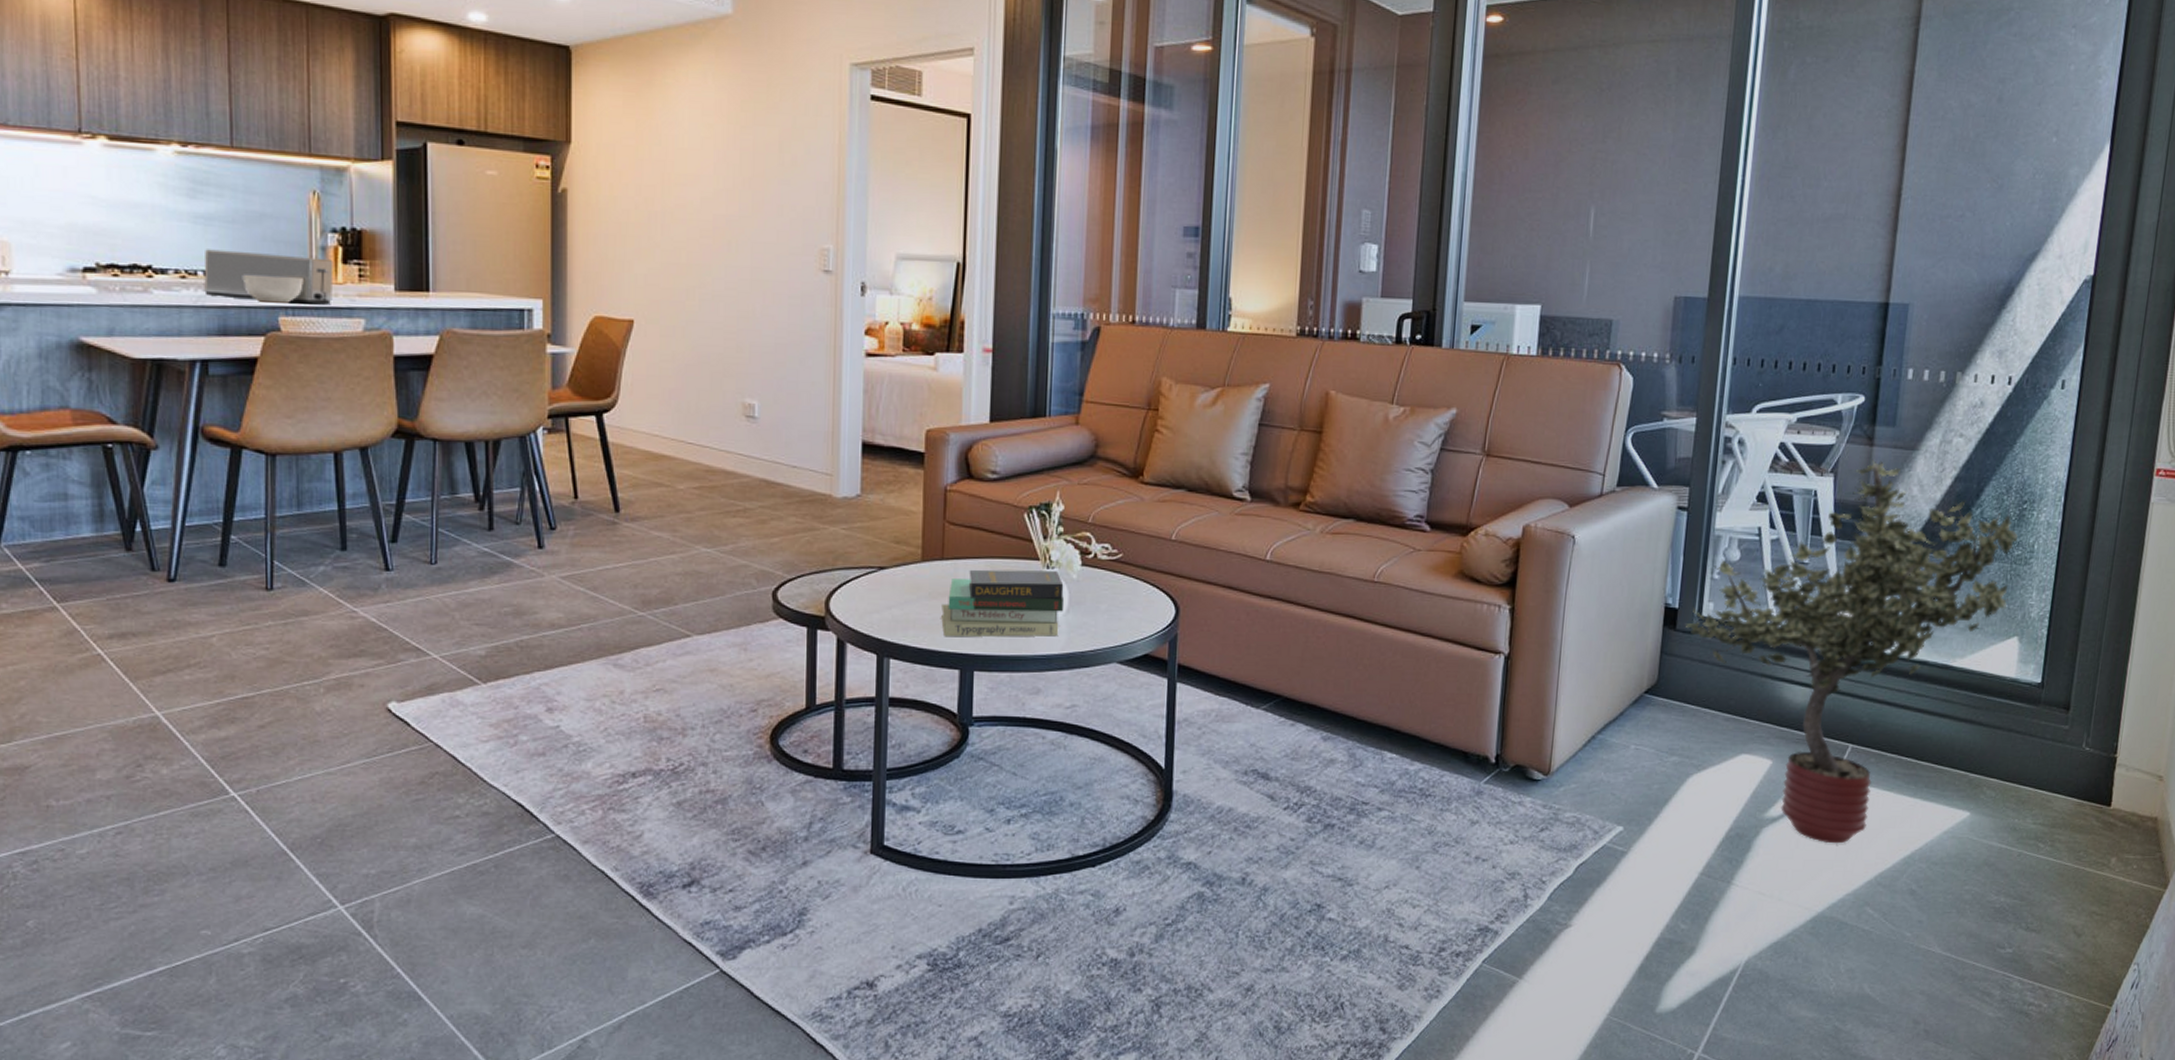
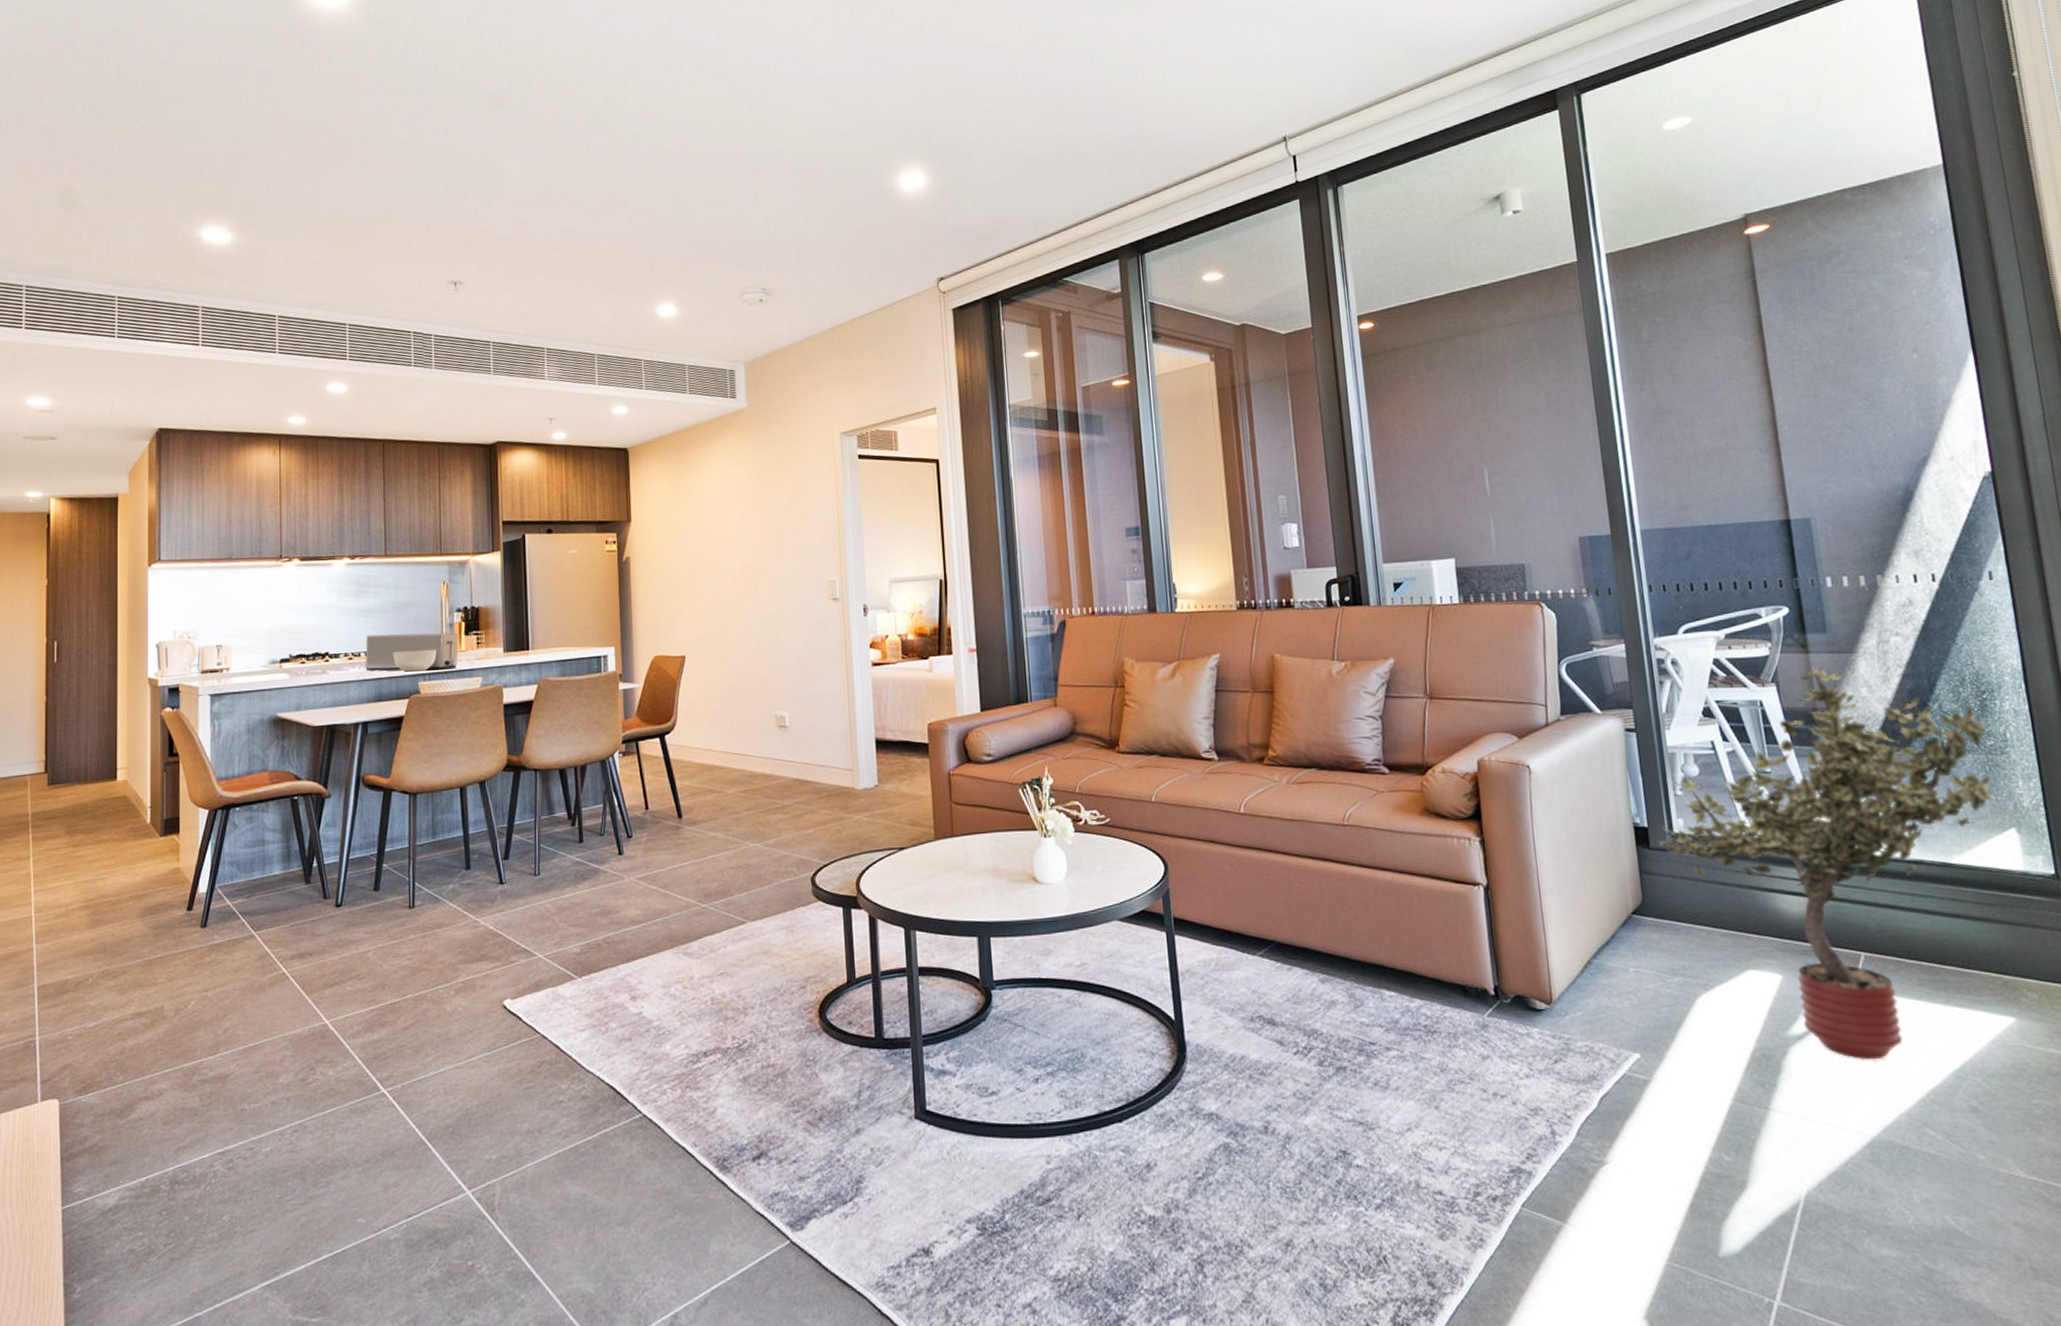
books: present [941,569,1064,637] -> none [956,839,1064,907]

